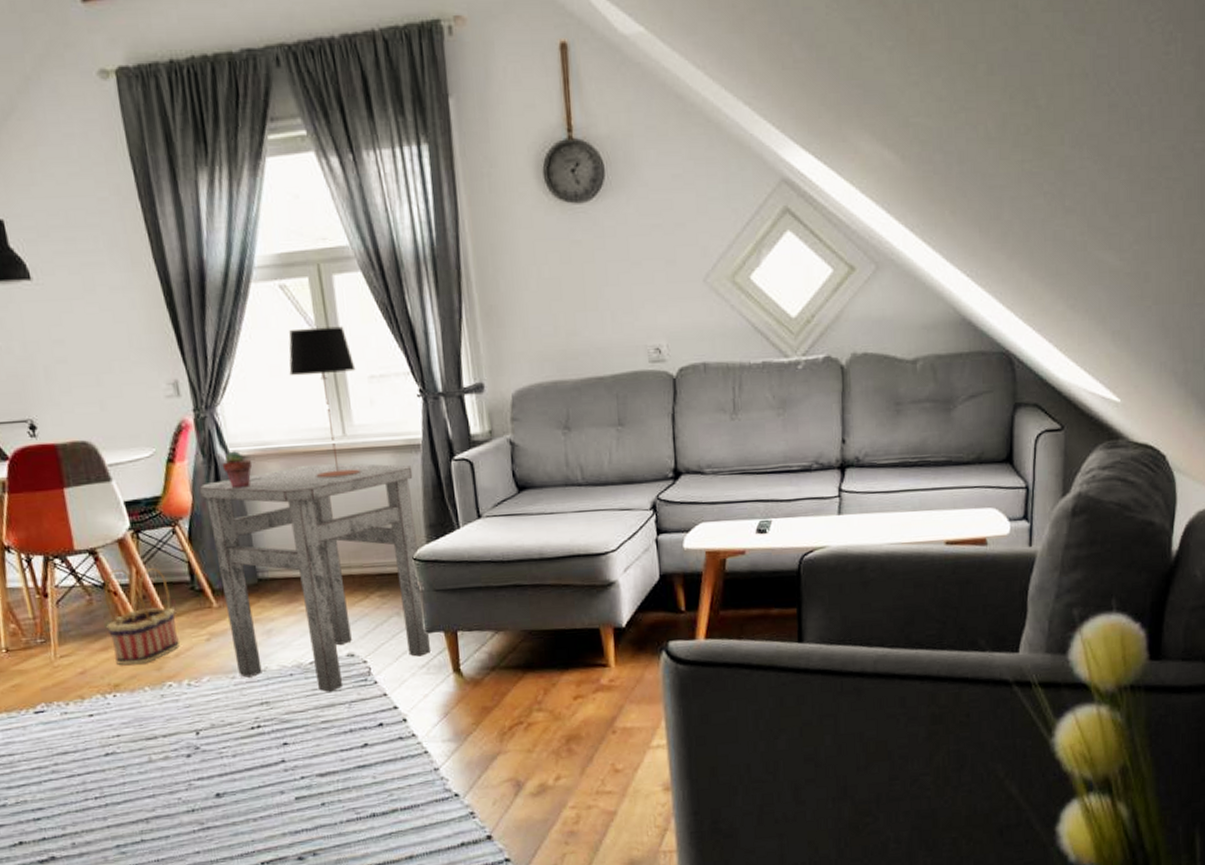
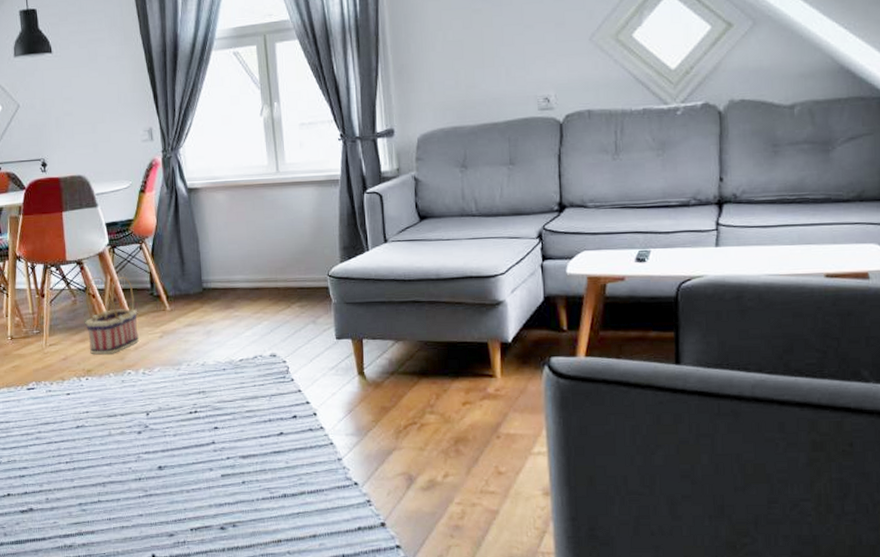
side table: present [199,463,432,692] -> none [162,194,340,386]
potted succulent: present [222,451,252,489] -> none [181,184,203,214]
table lamp: present [289,326,361,478] -> none [237,84,290,207]

